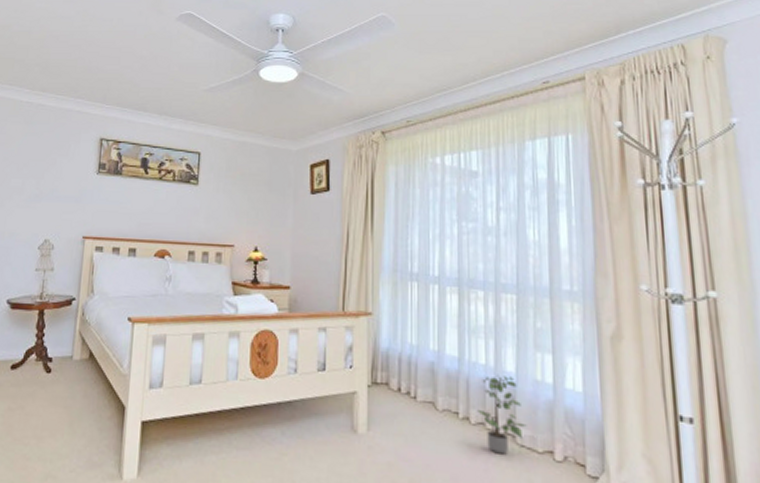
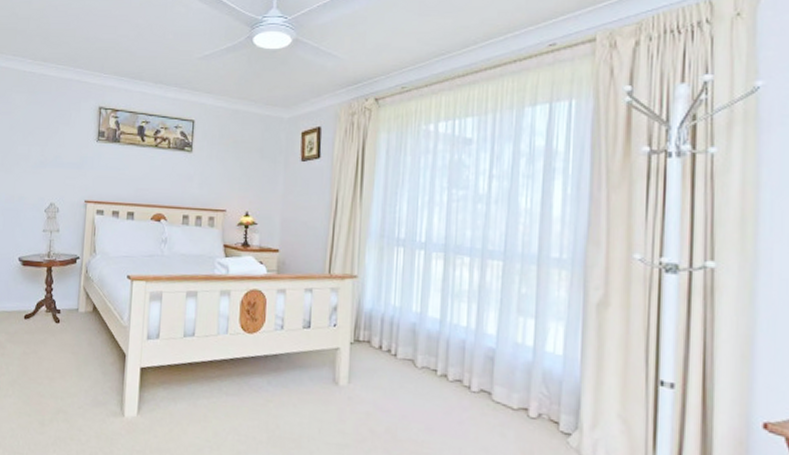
potted plant: present [478,374,527,455] -> none [456,336,504,410]

